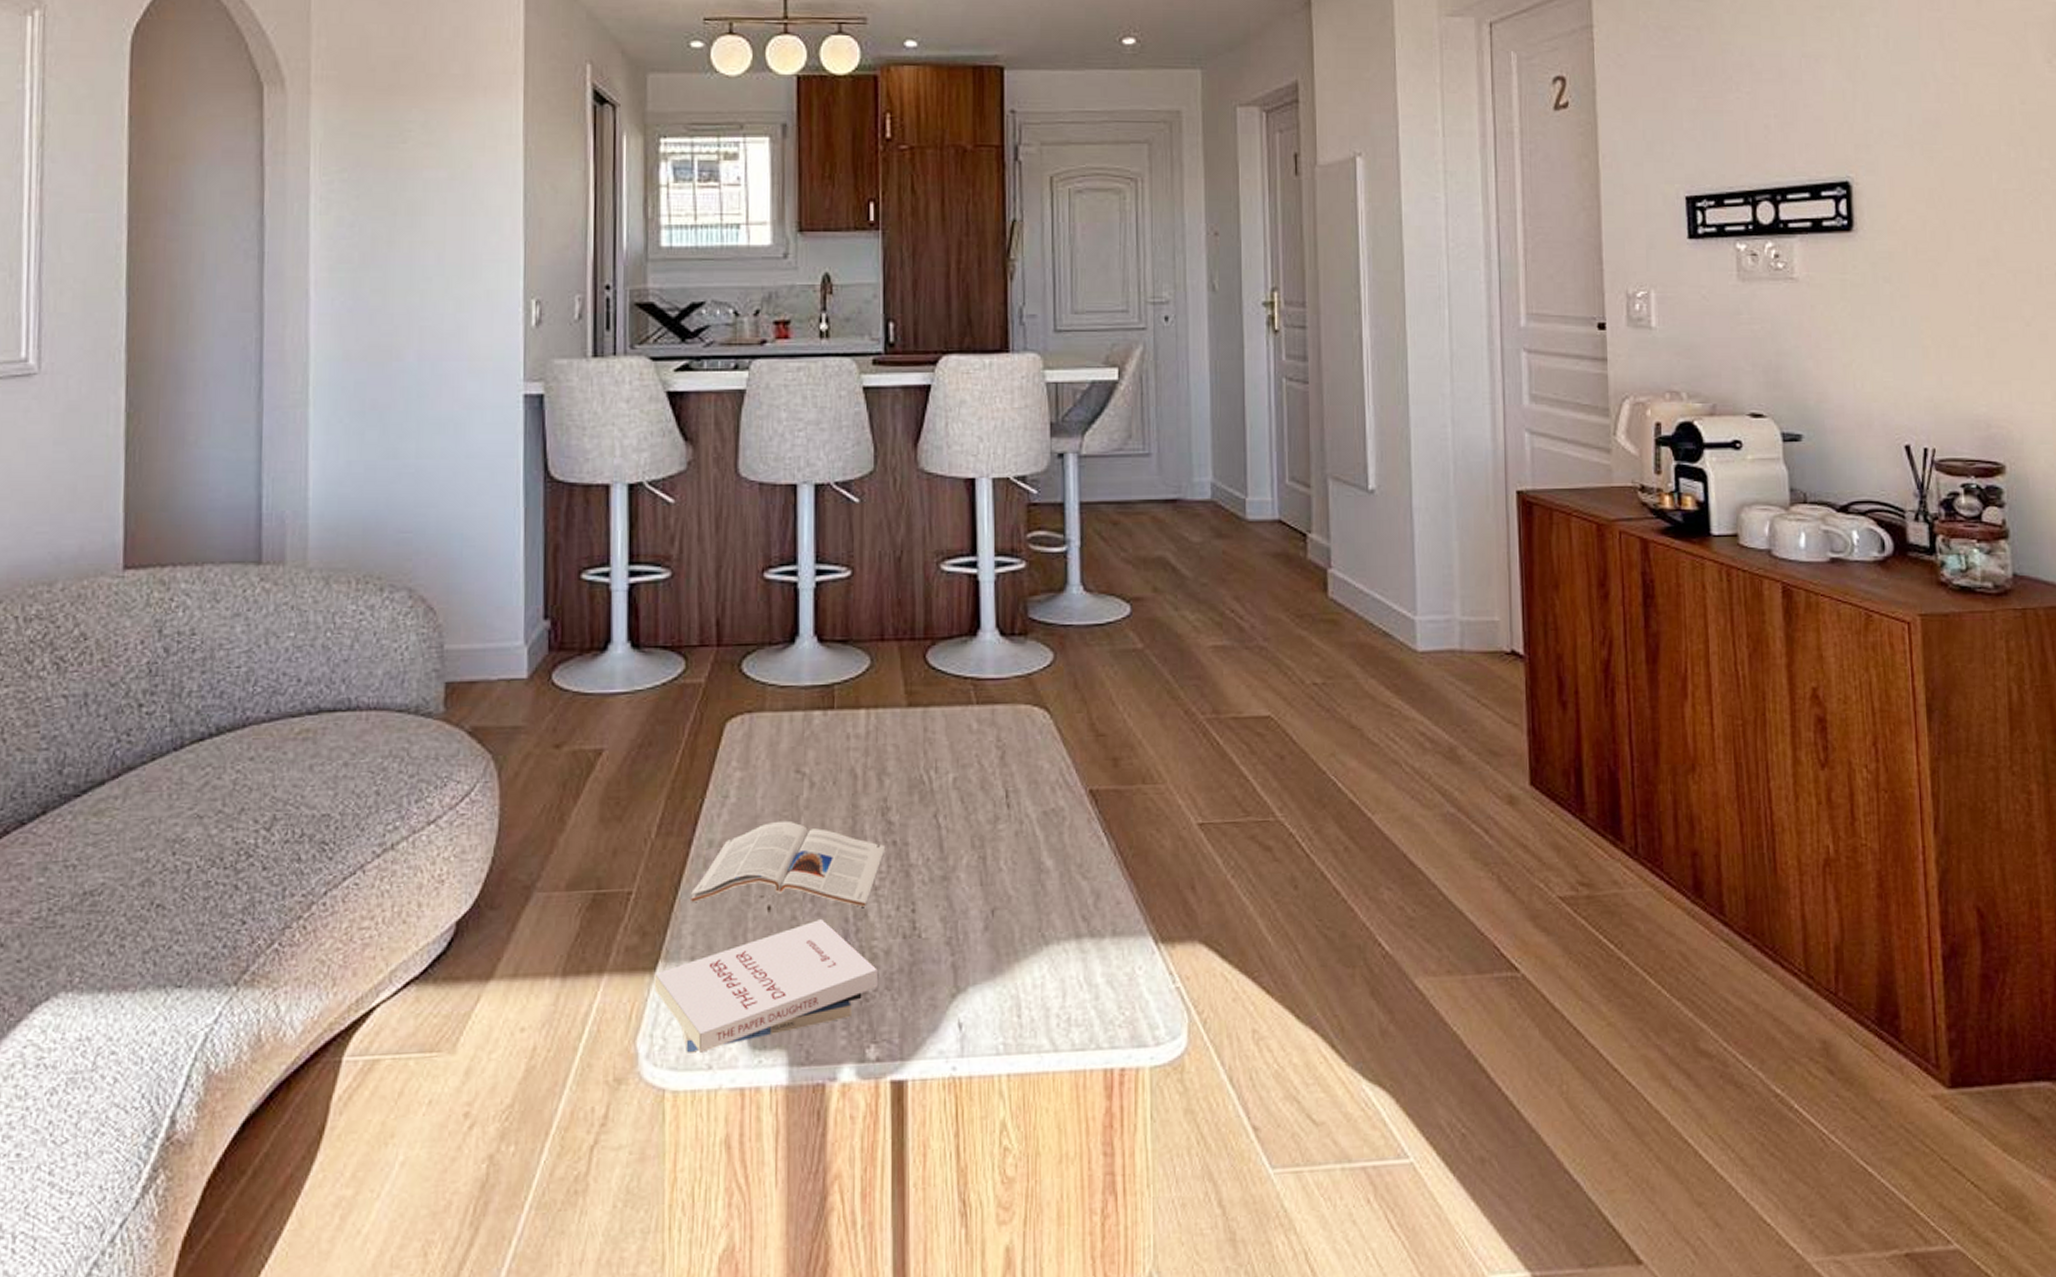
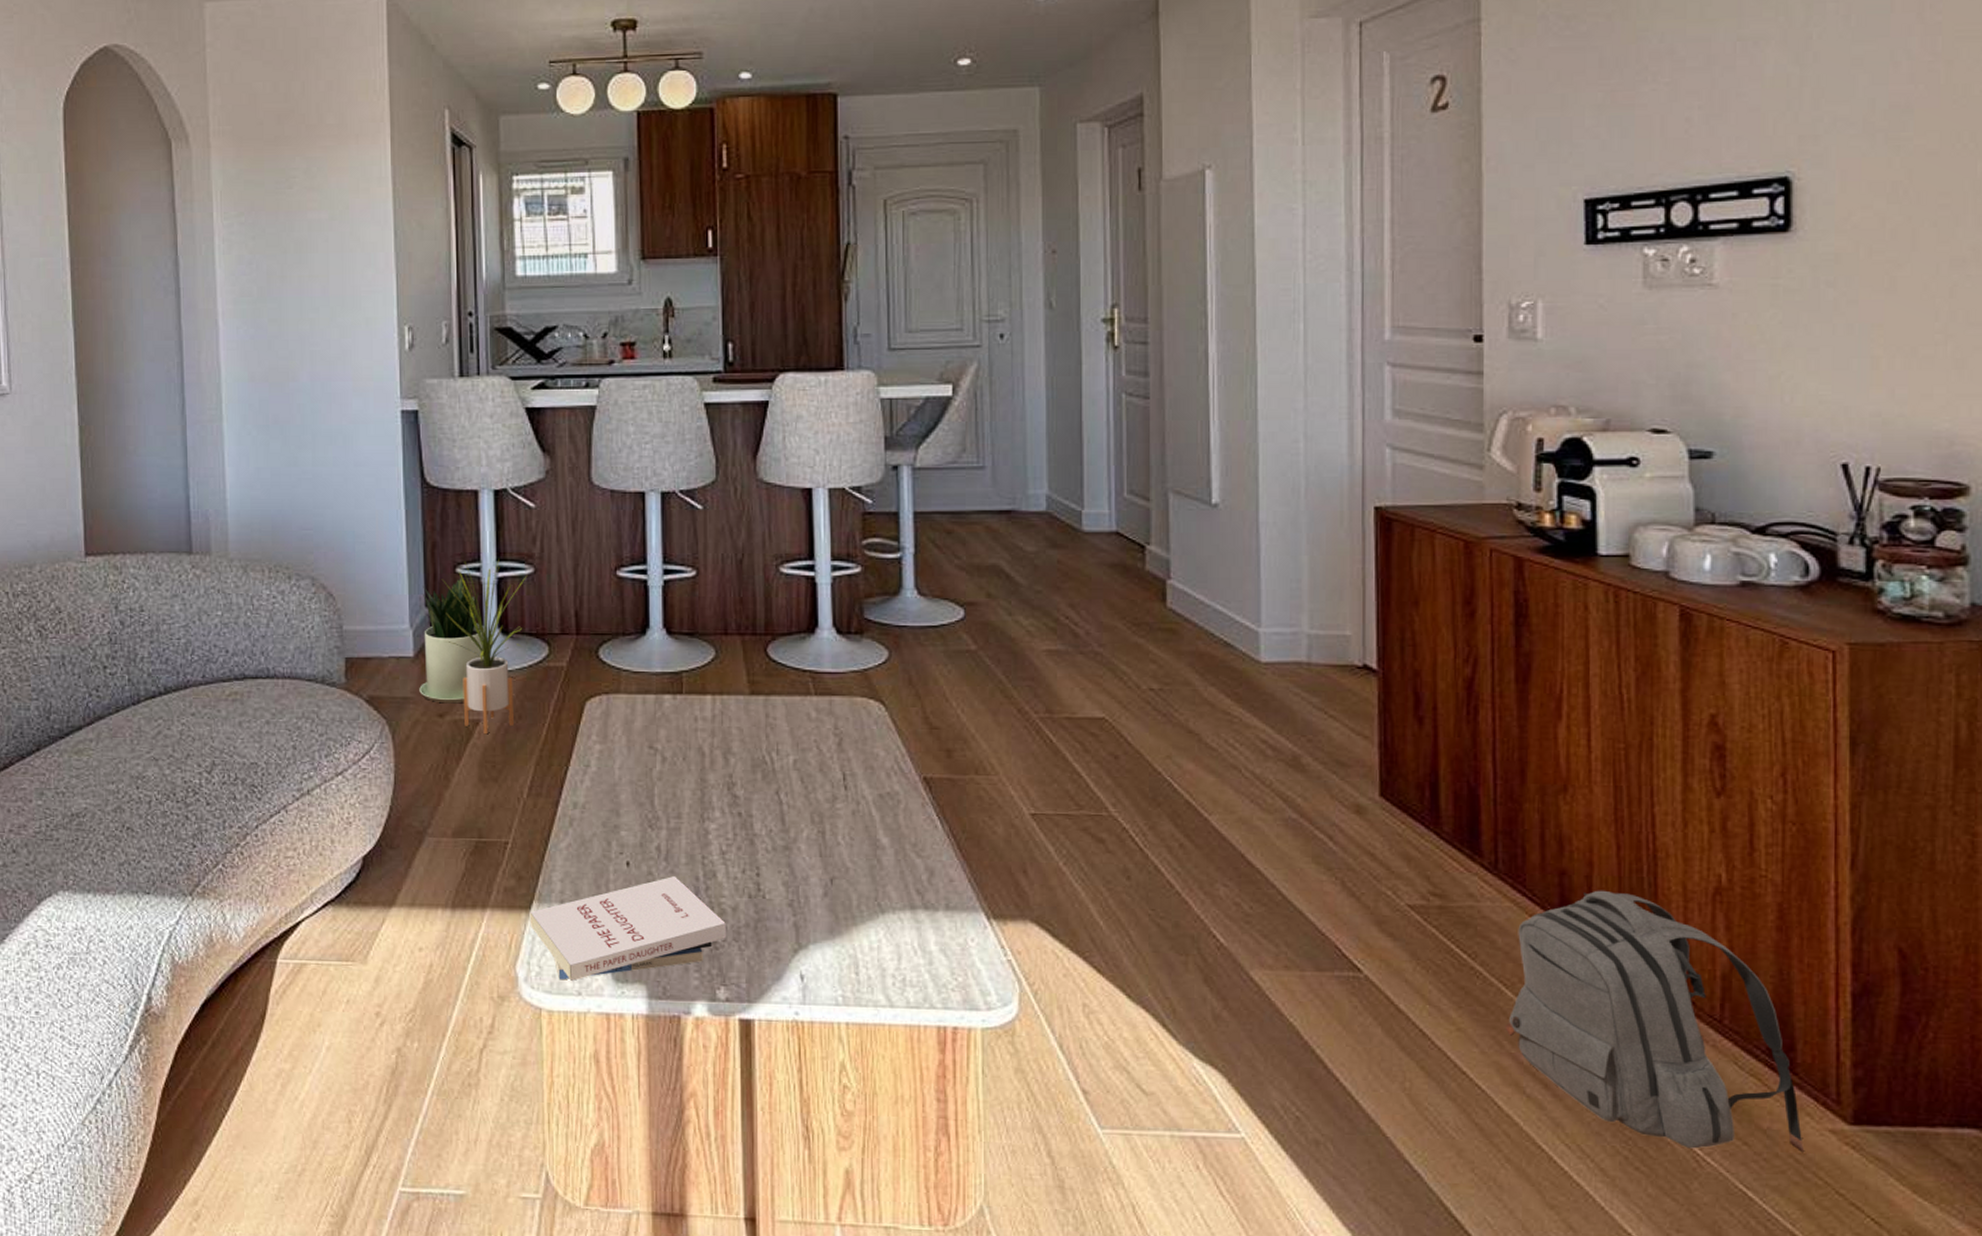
planter: none [533,585,614,732] -> present [419,578,486,704]
house plant: none [564,562,664,766] -> present [441,559,528,735]
magazine: present [691,820,886,907] -> none [559,789,732,868]
backpack: none [1650,868,1912,1128] -> present [1505,890,1804,1152]

